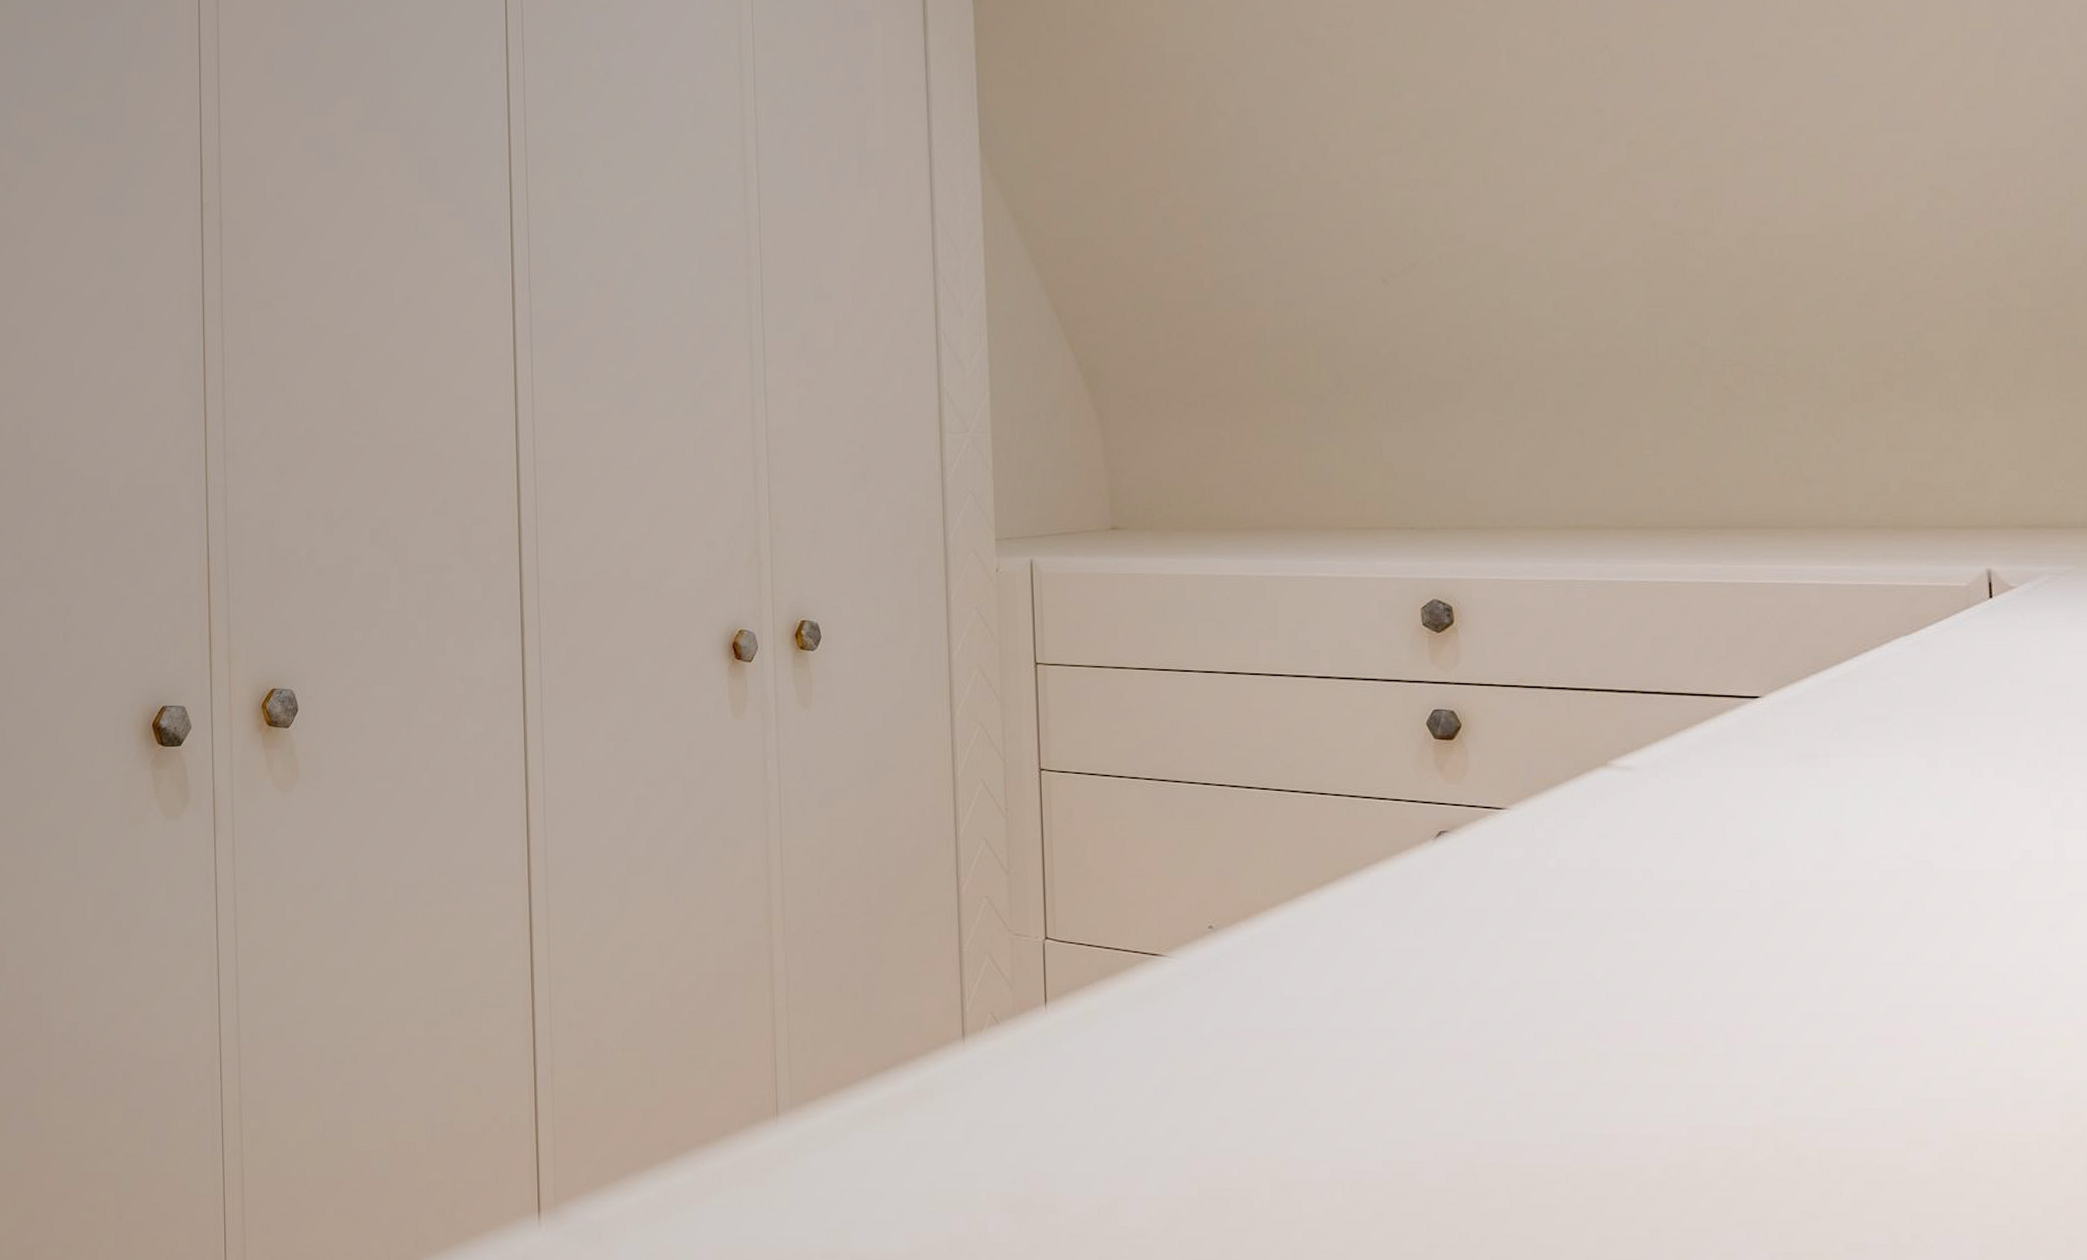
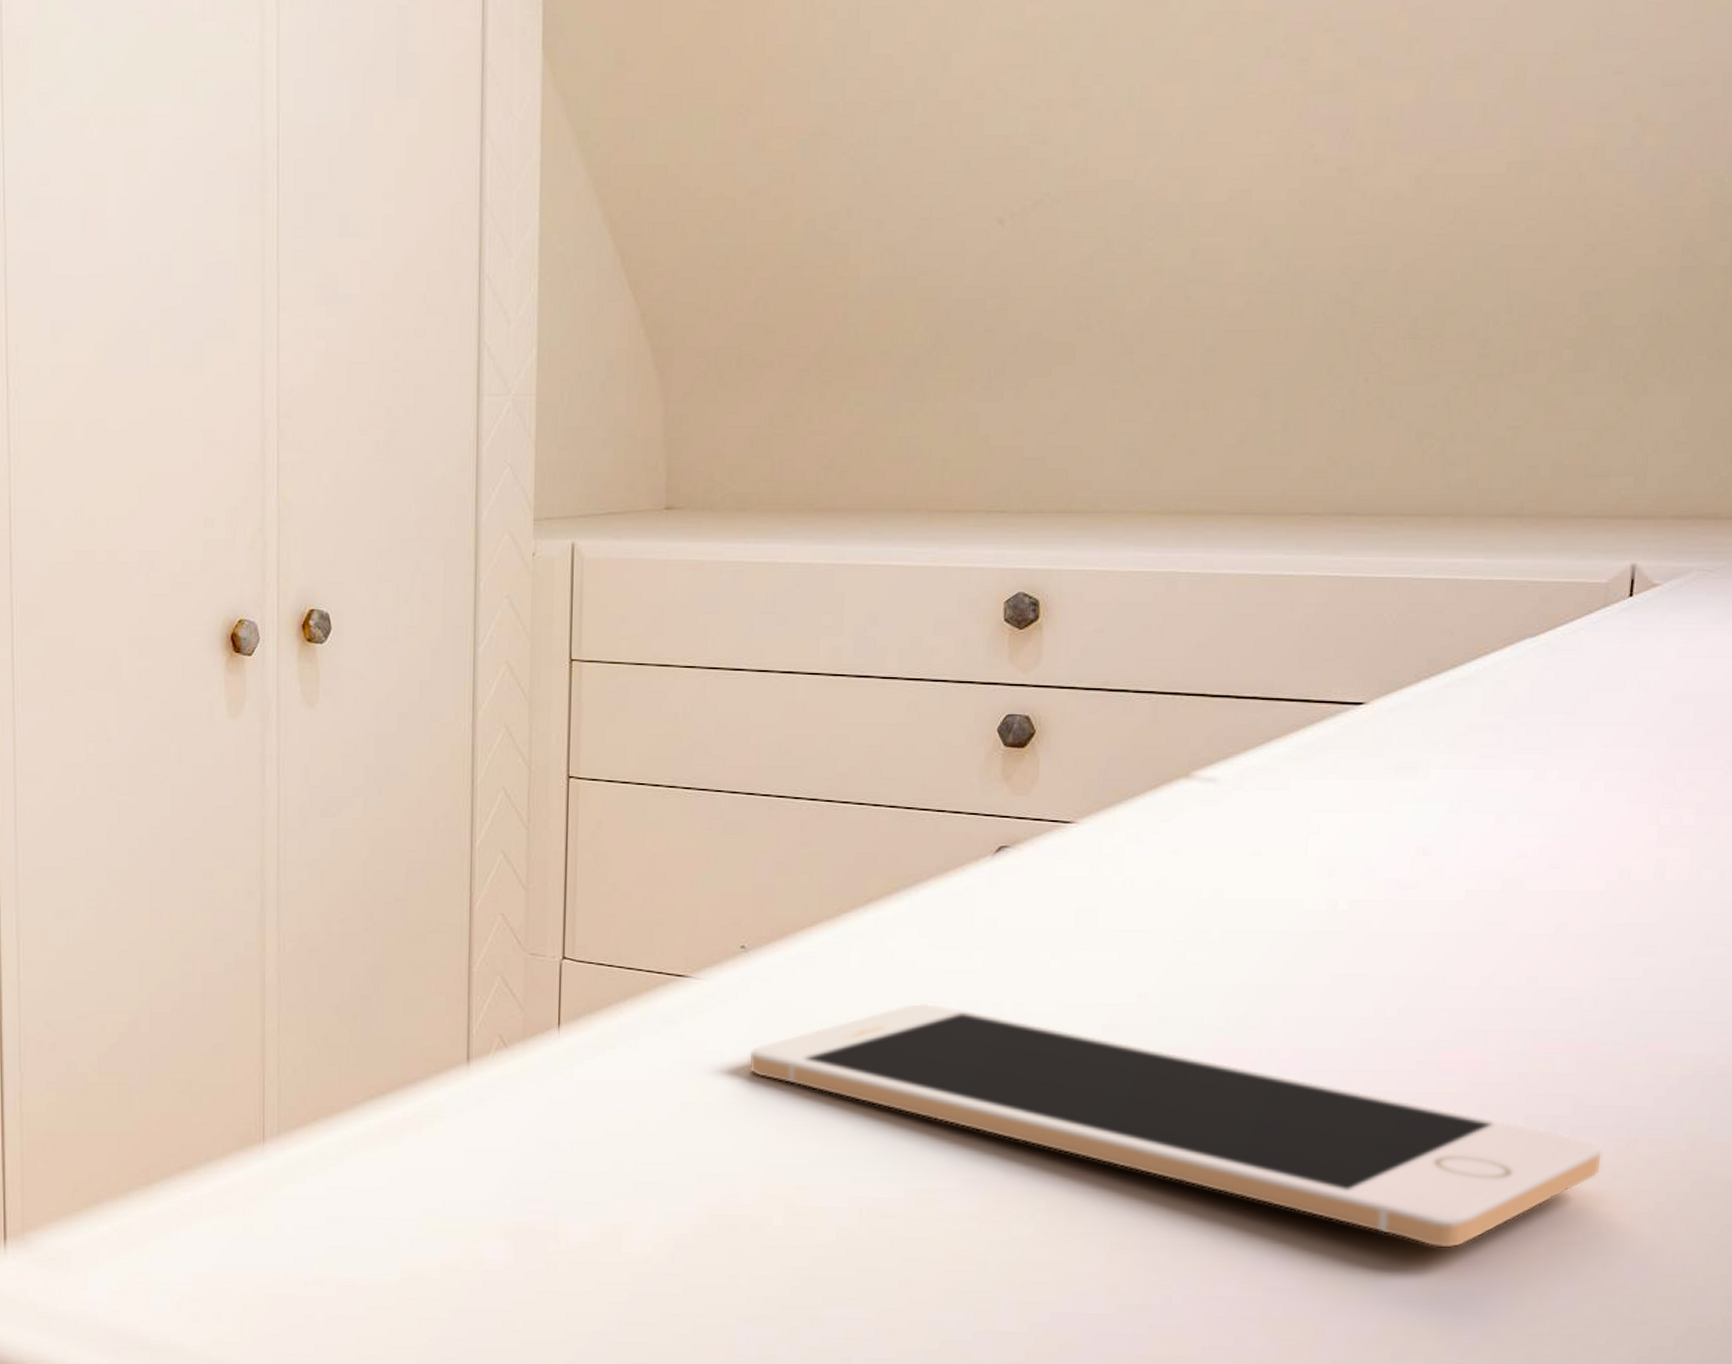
cell phone: none [1226,980,2050,1222] -> present [749,1003,1602,1248]

